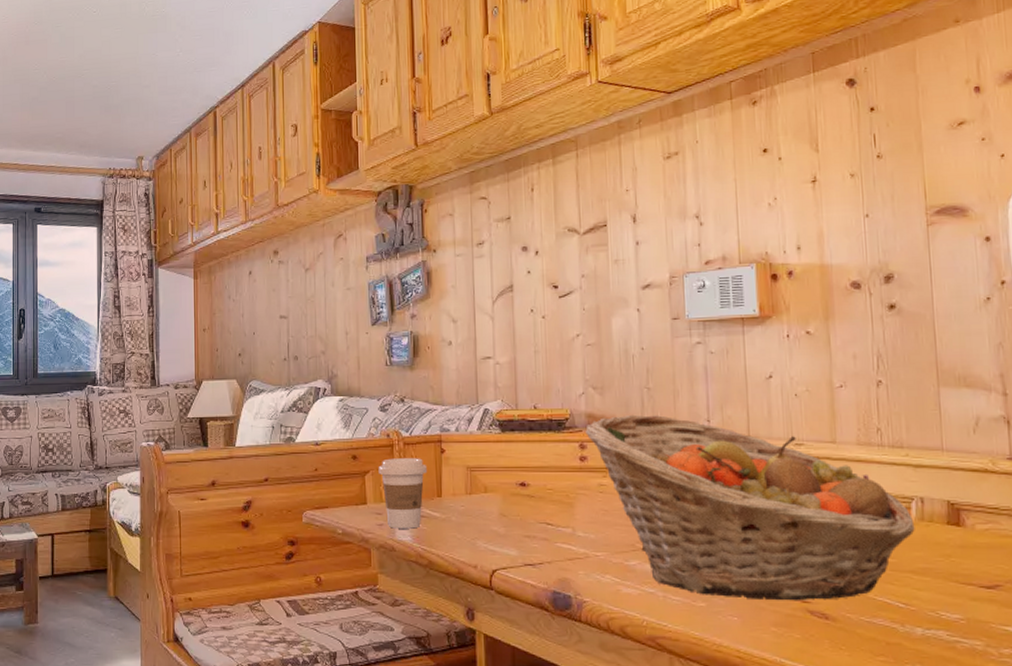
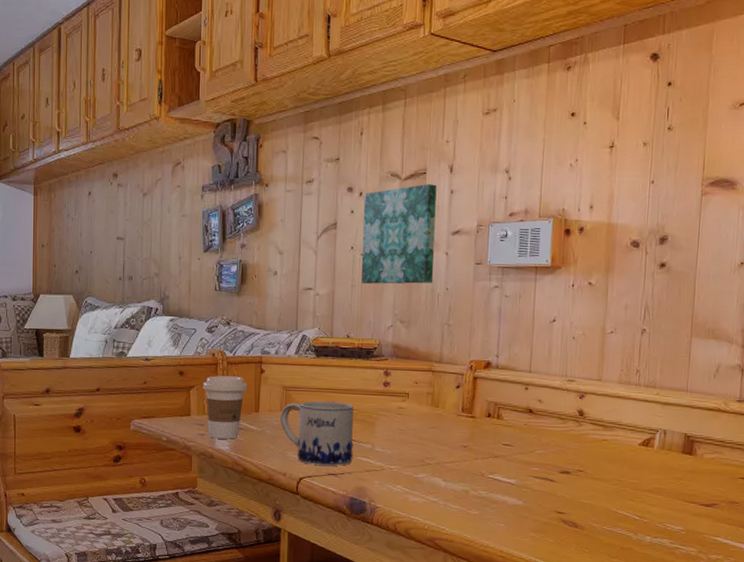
mug: none [466,481,552,556] -> present [281,400,354,466]
wall art: none [540,236,626,348] -> present [361,184,437,284]
fruit basket: present [585,414,915,601] -> none [391,347,656,512]

